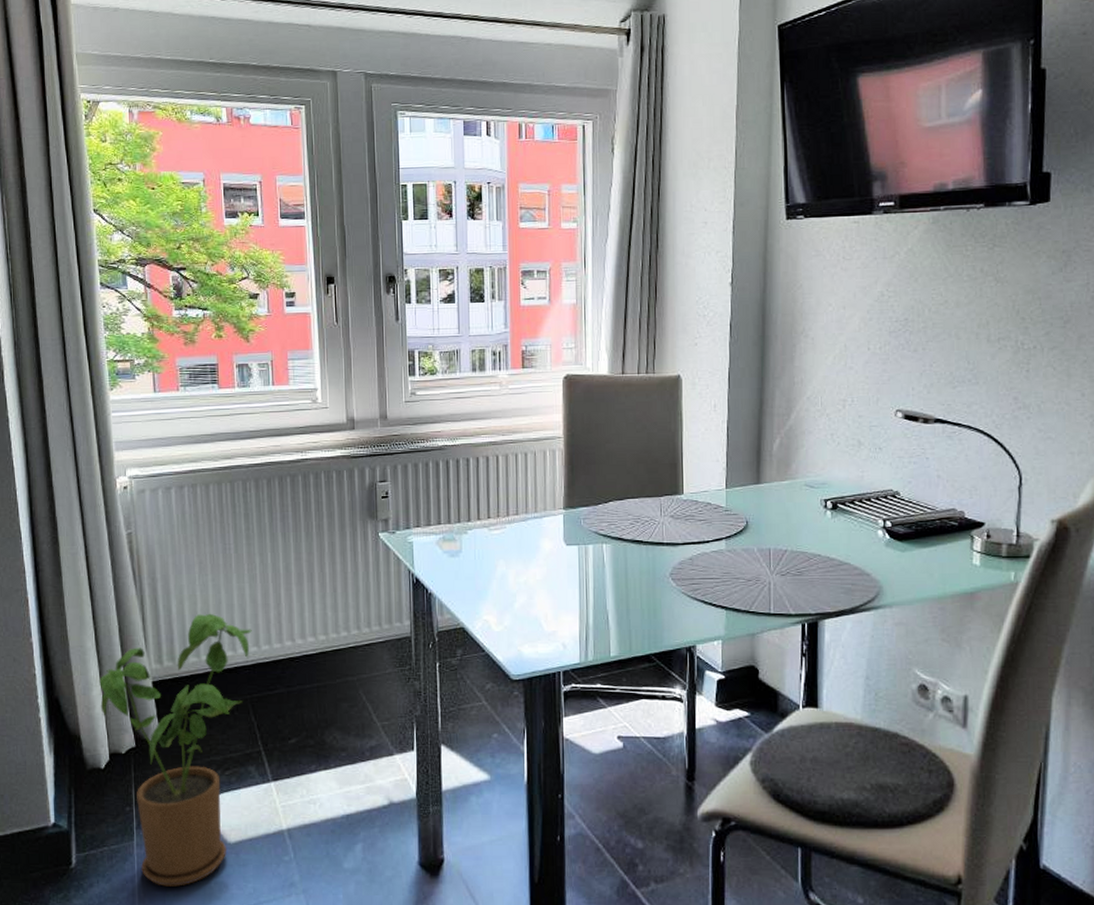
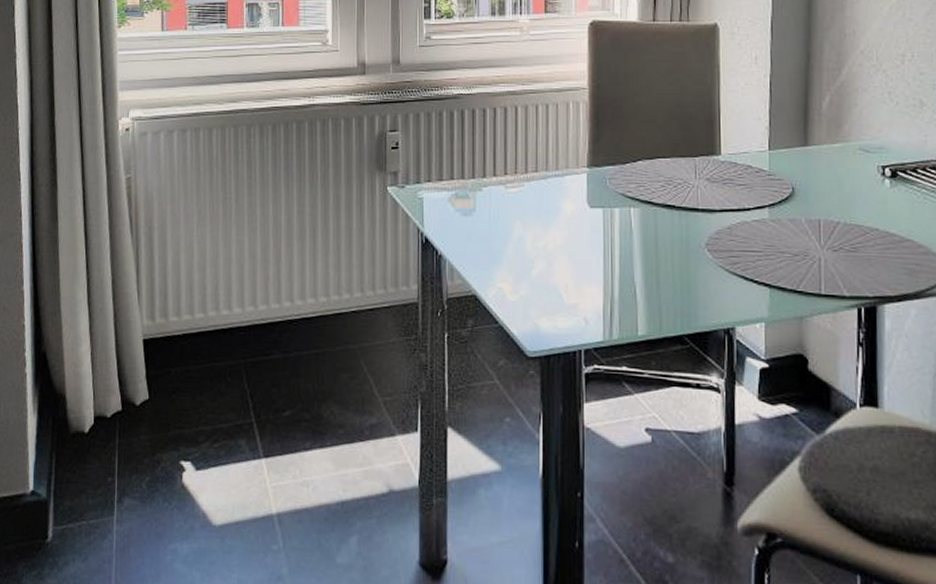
house plant: present [99,613,252,887] -> none [88,267,249,572]

